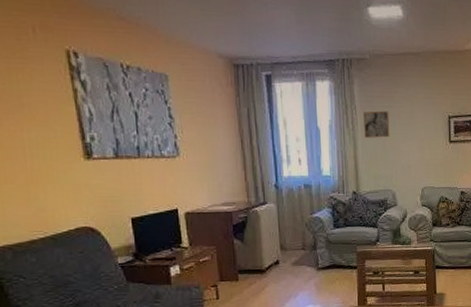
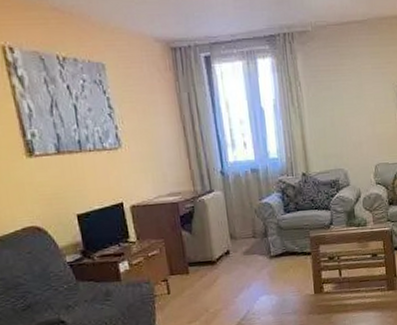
wall art: present [363,111,390,138] -> none [309,85,338,115]

